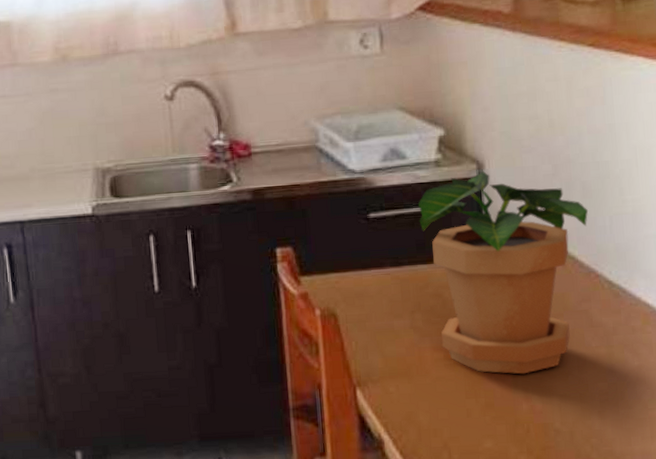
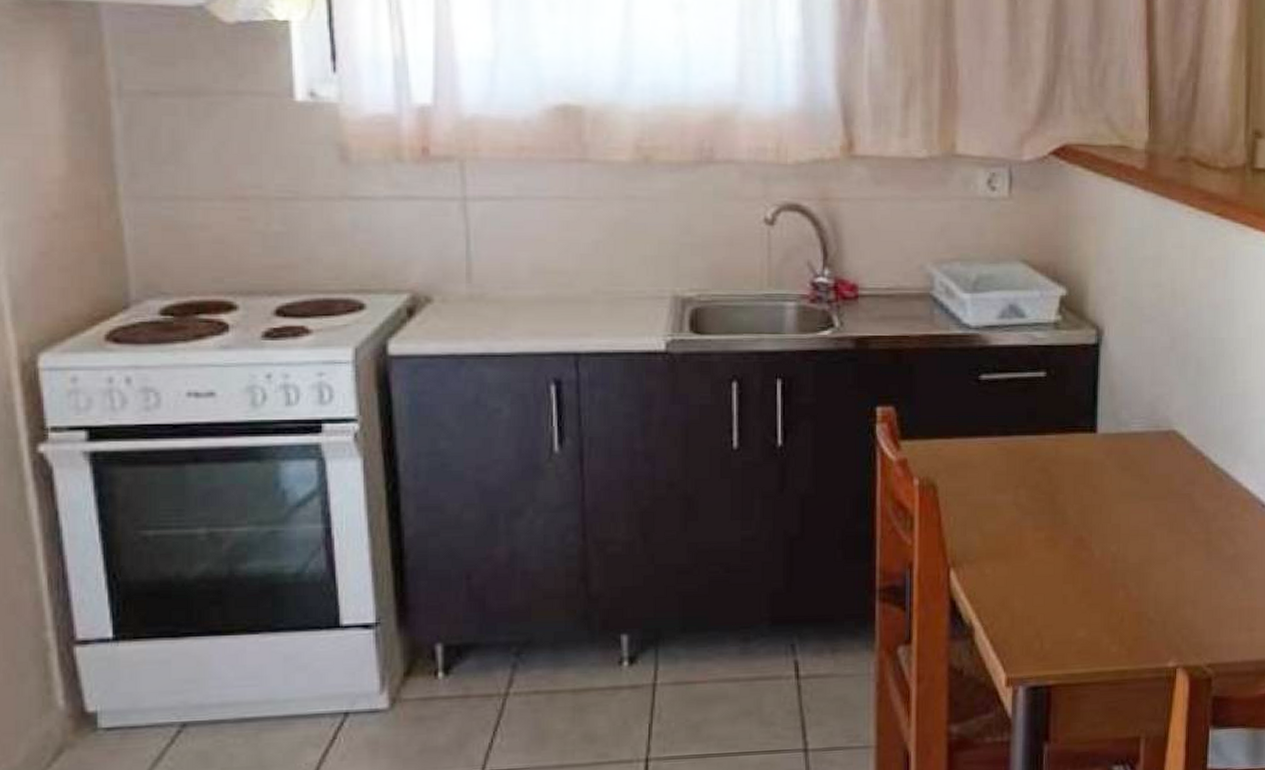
potted plant: present [417,171,589,375] -> none [1032,338,1201,559]

